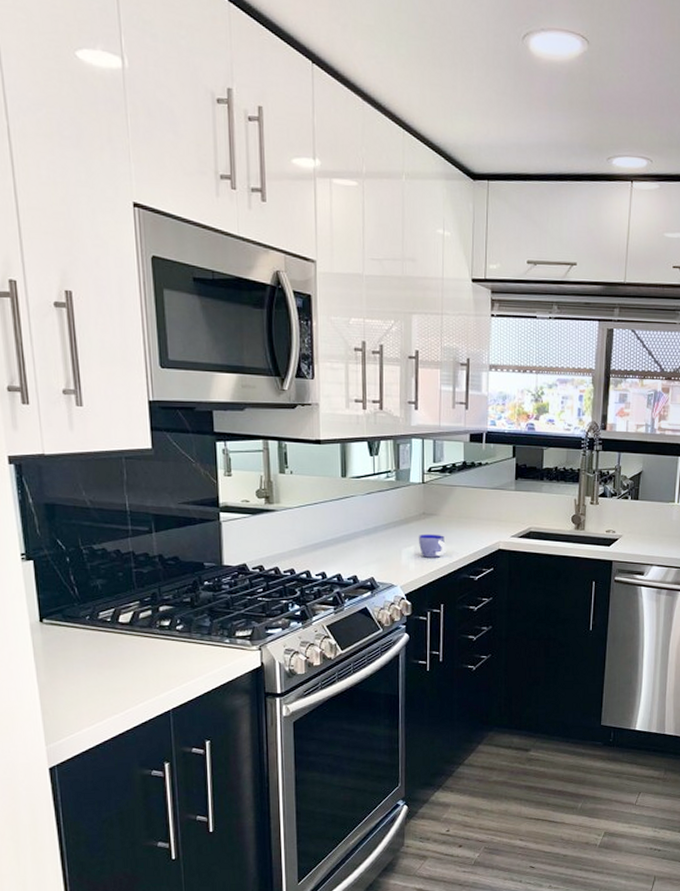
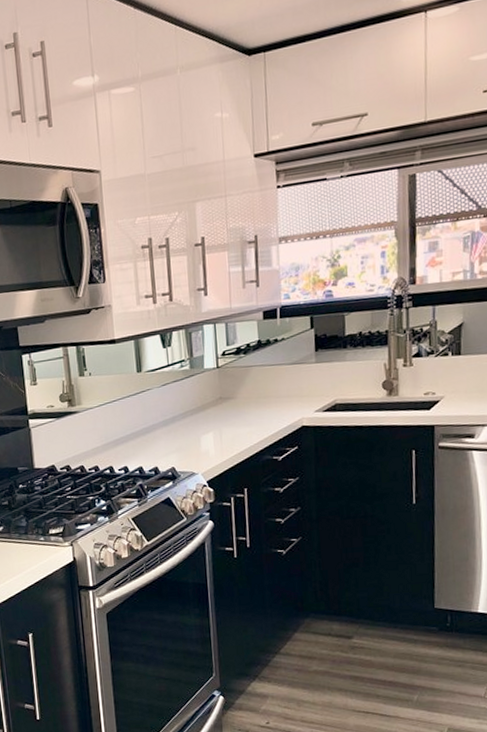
cup: present [418,534,447,558] -> none [216,417,247,443]

